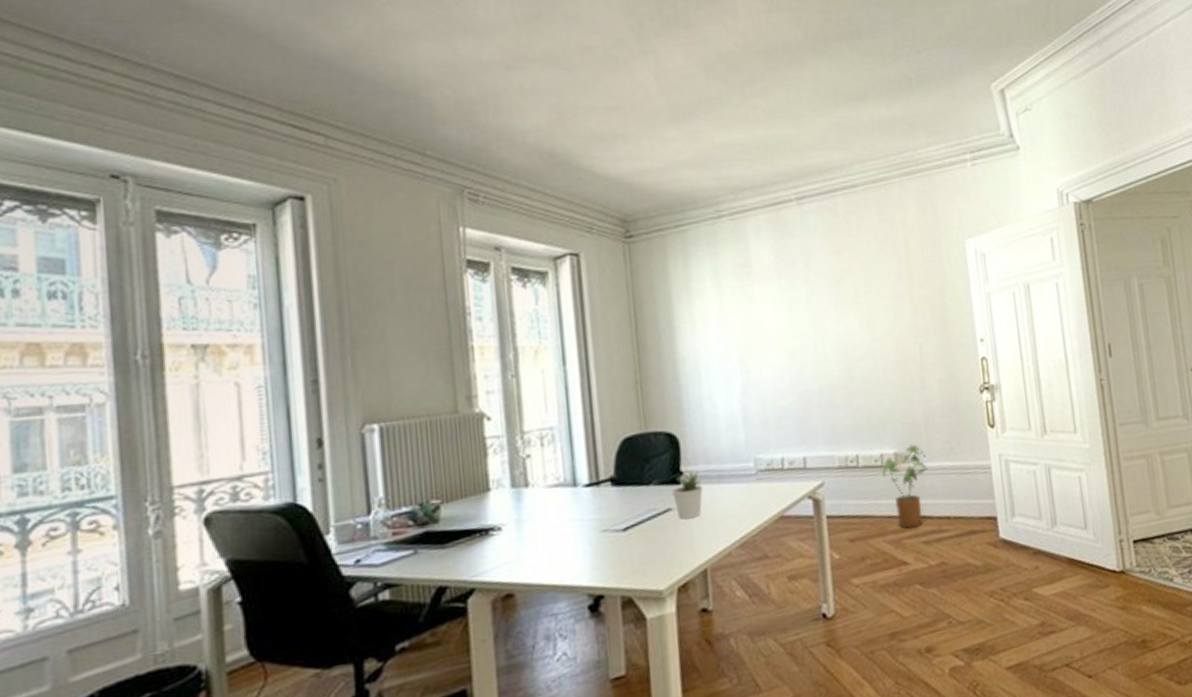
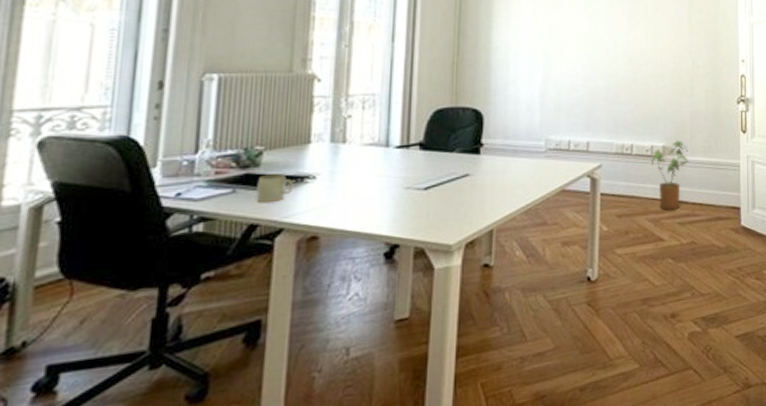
mug: none [439,528,479,563] -> present [256,174,294,204]
potted plant: present [672,470,703,520] -> none [472,143,499,185]

